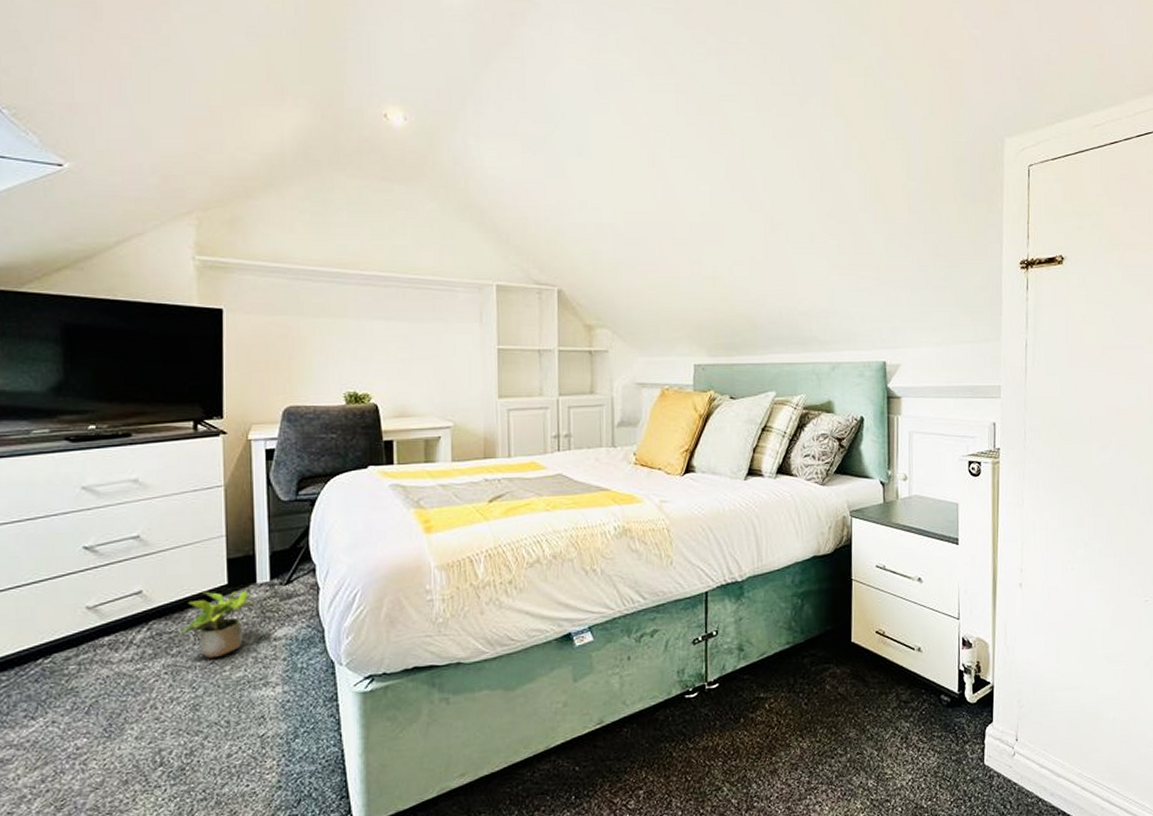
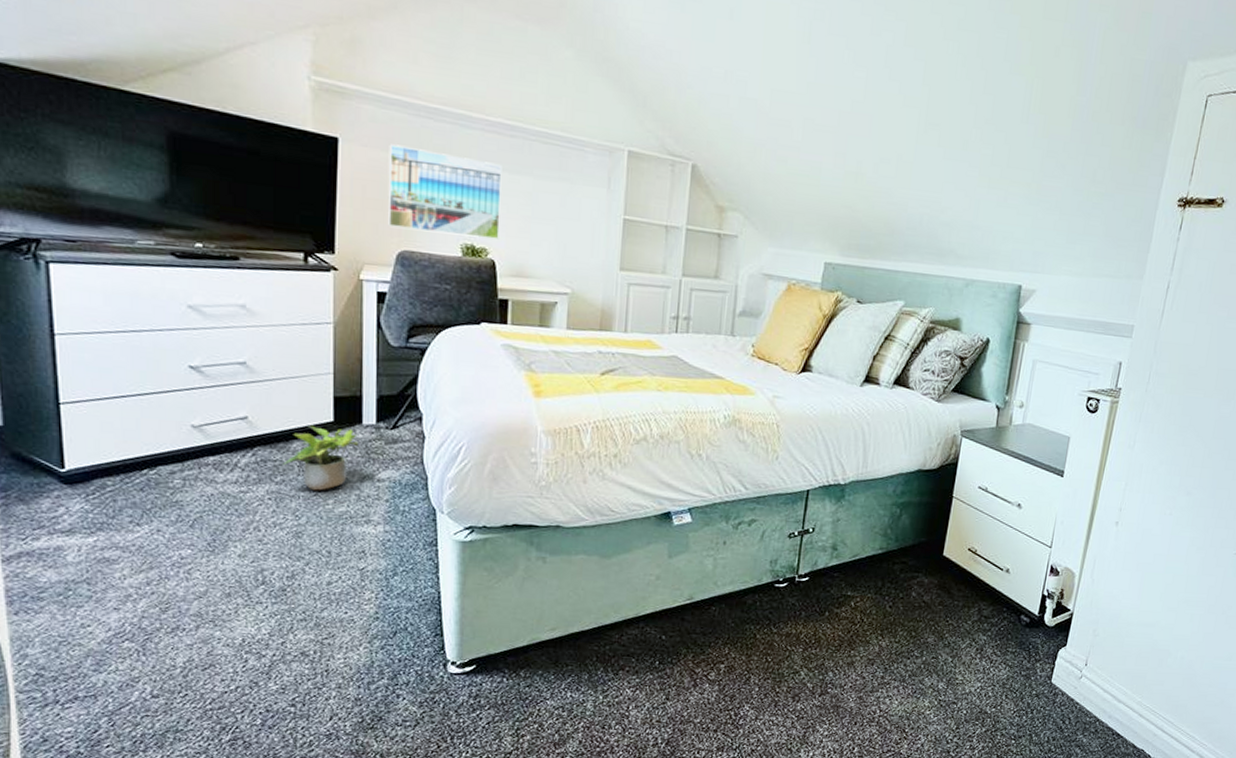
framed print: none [271,308,380,386] -> present [388,144,502,240]

